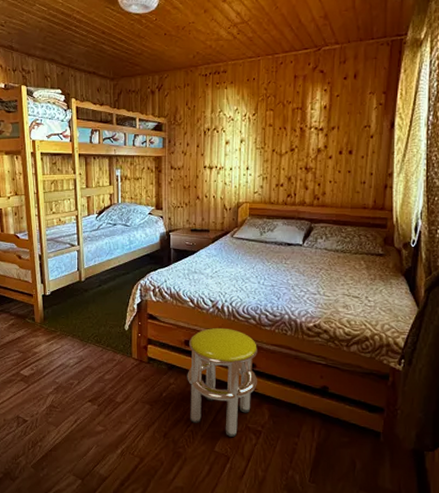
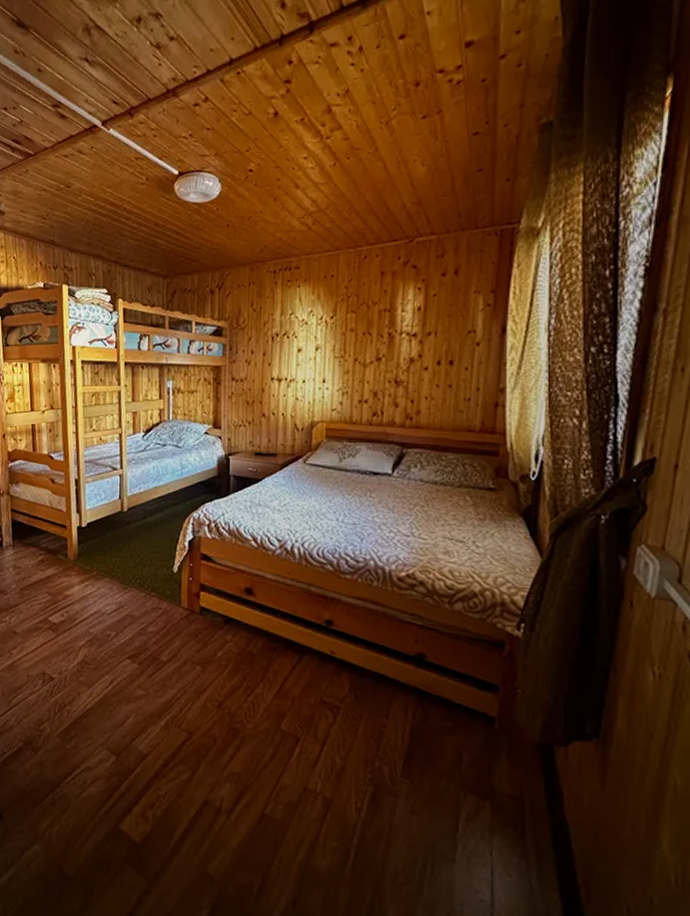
stool: present [187,327,258,437] -> none [247,573,336,713]

